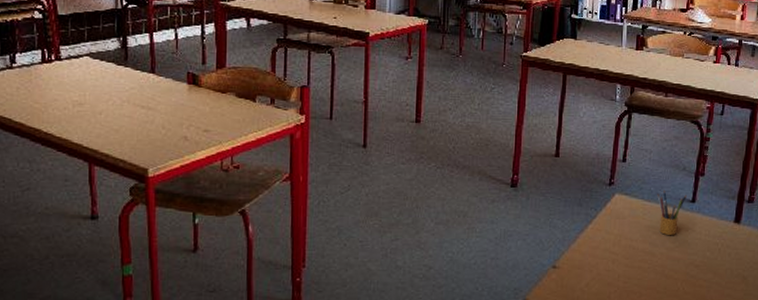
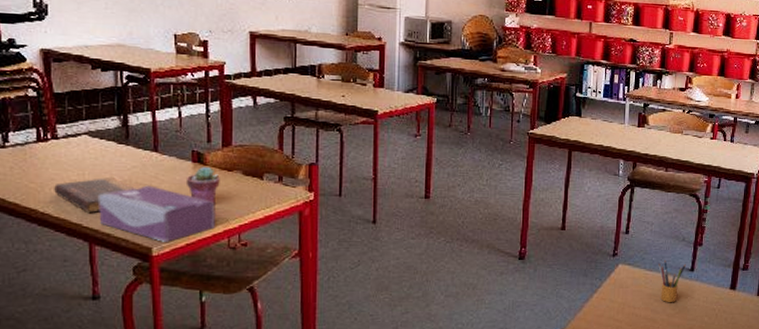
book: none [57,97,136,133] -> present [54,176,138,213]
tissue box: none [98,107,210,163] -> present [99,185,217,242]
potted succulent: none [181,89,214,126] -> present [185,167,220,204]

